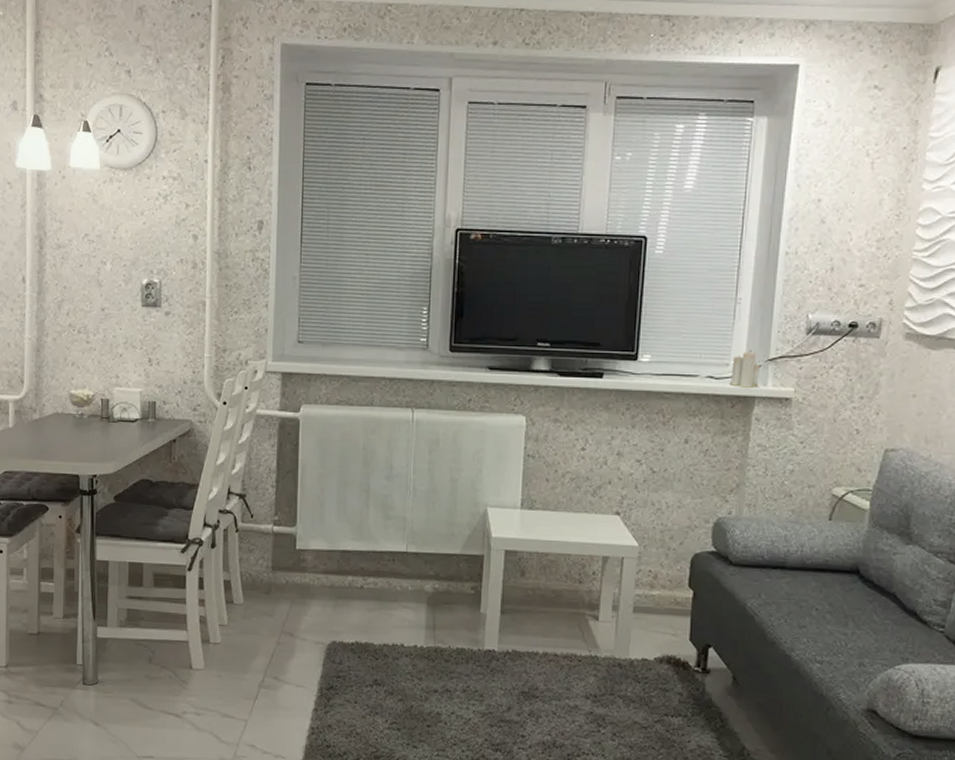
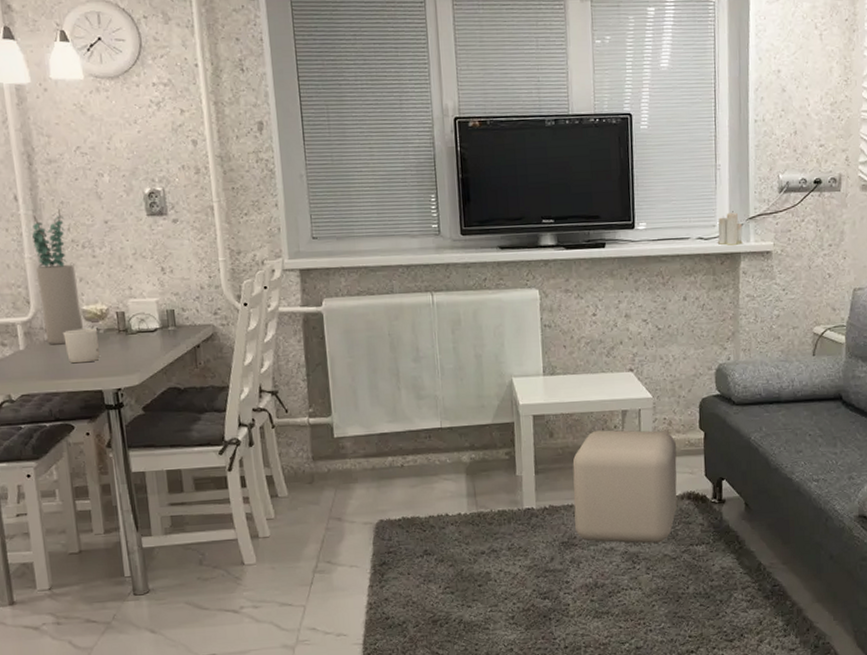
vase: none [33,293,69,426] -> present [32,209,83,345]
mug: none [50,412,82,446] -> present [63,328,100,364]
cube: none [538,575,660,708] -> present [572,430,677,544]

